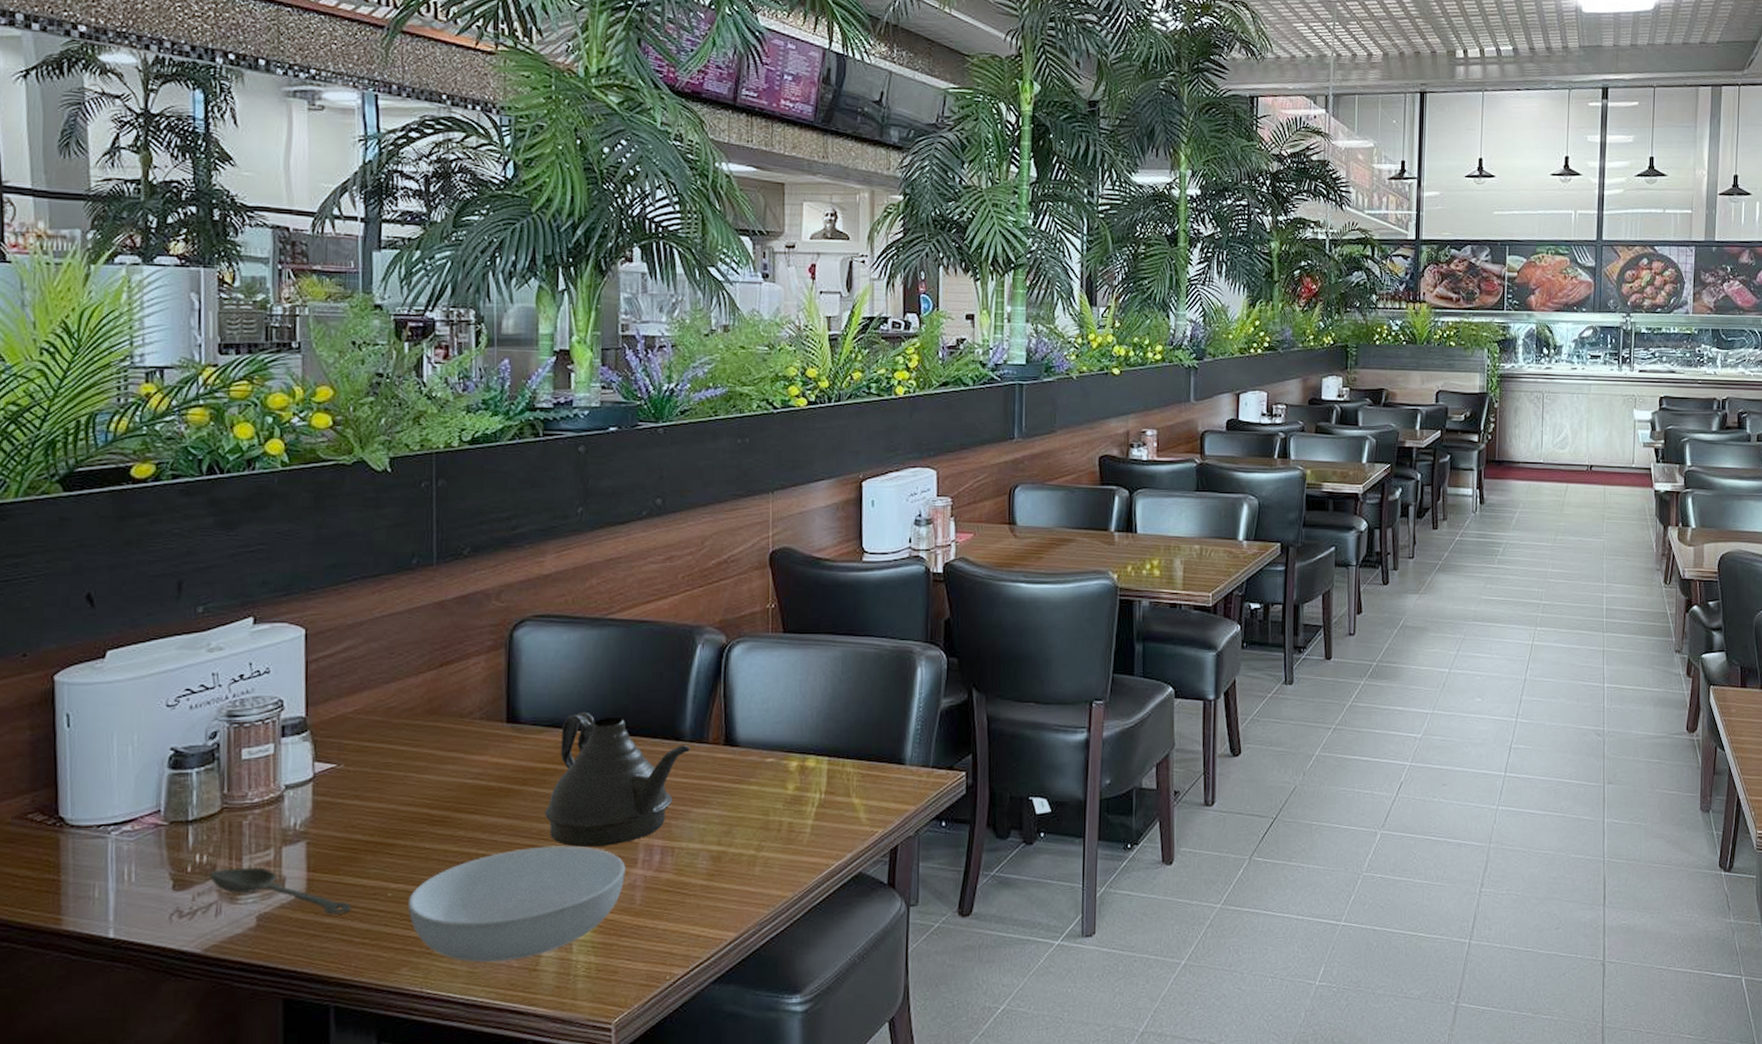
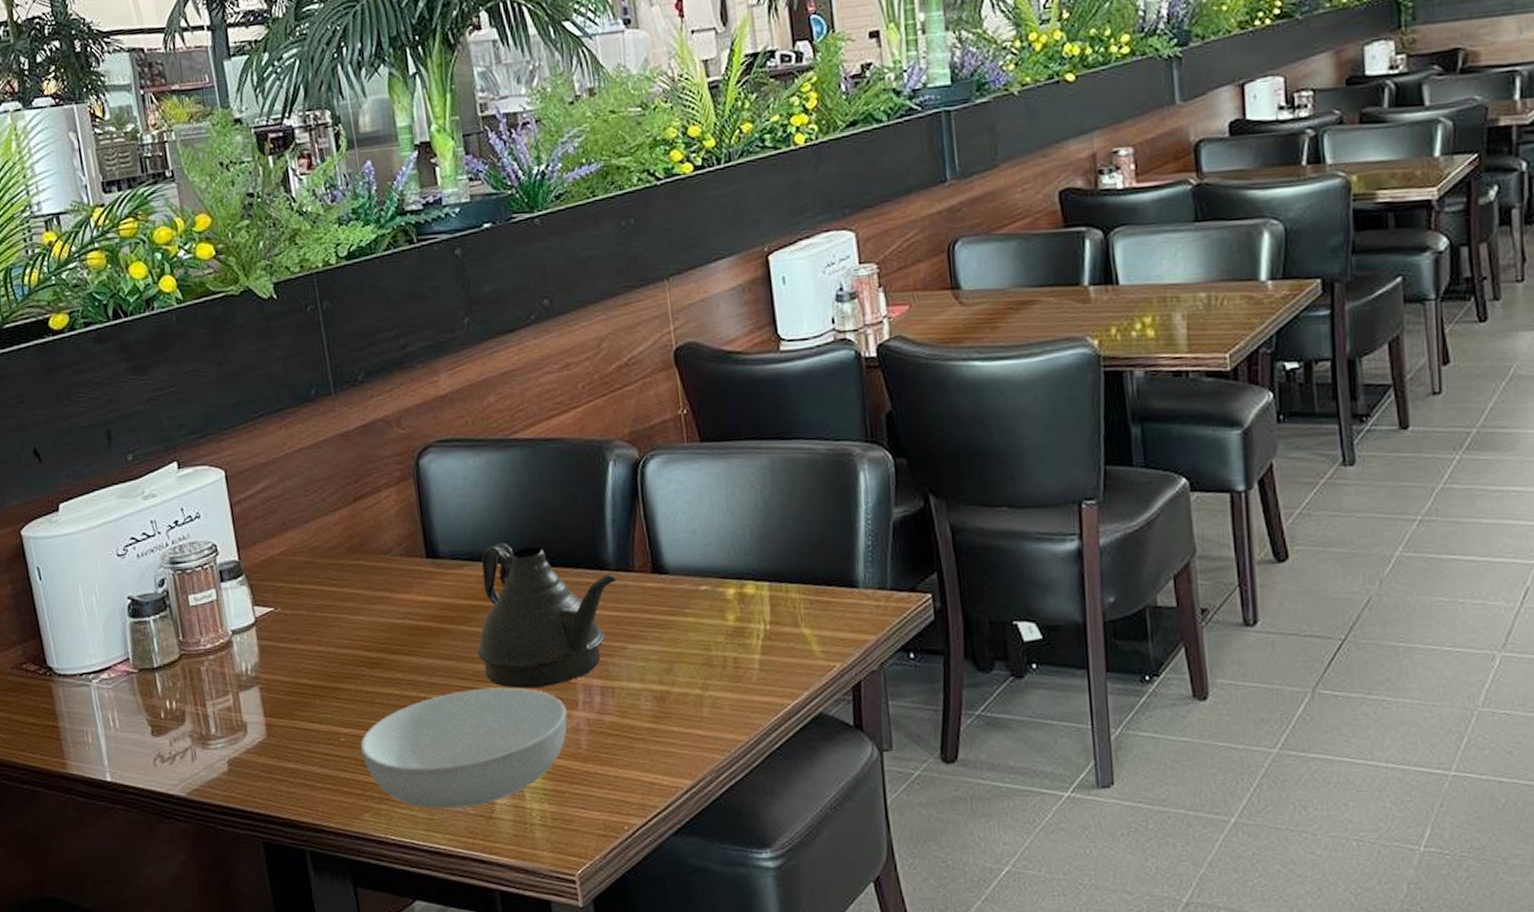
spoon: present [209,867,351,915] -> none [180,712,310,760]

